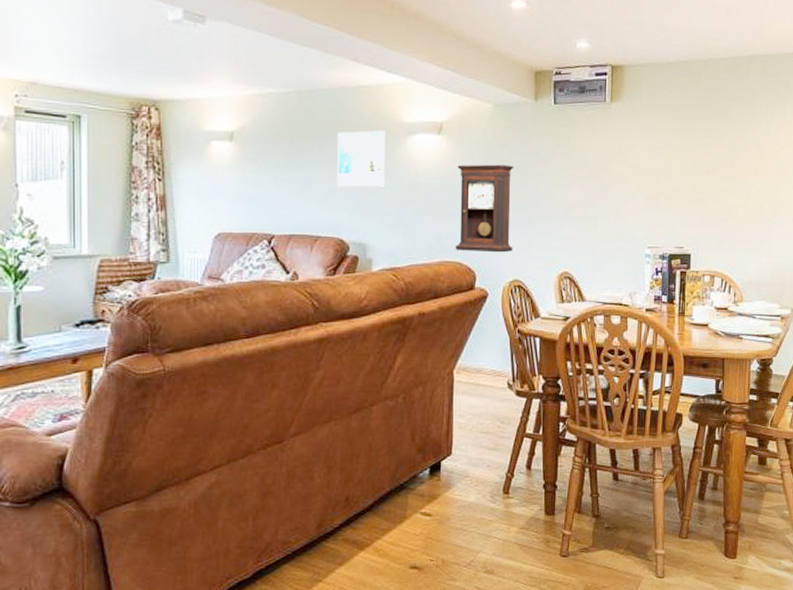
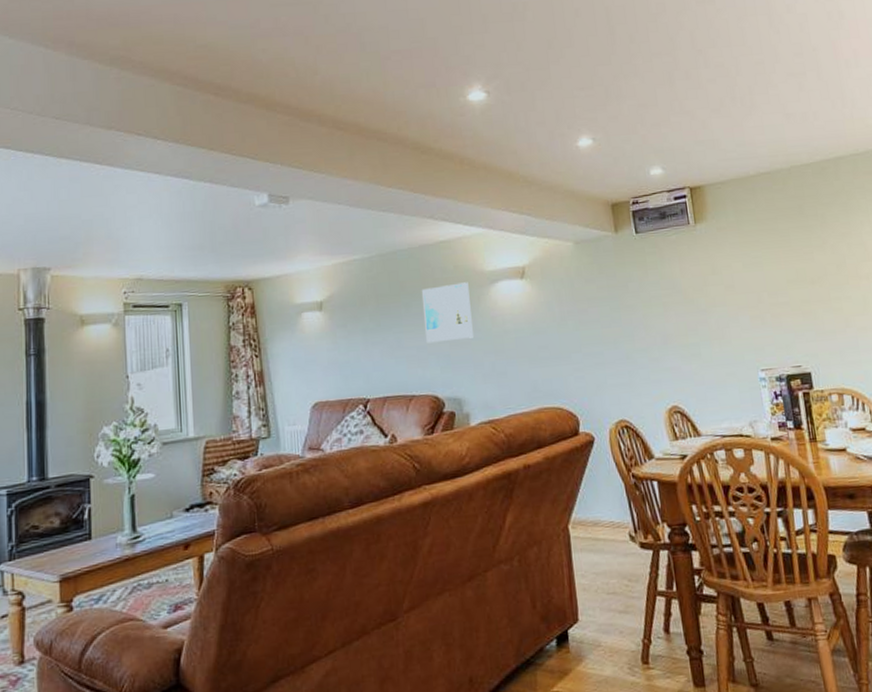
pendulum clock: present [455,164,514,253] -> none [544,300,615,396]

